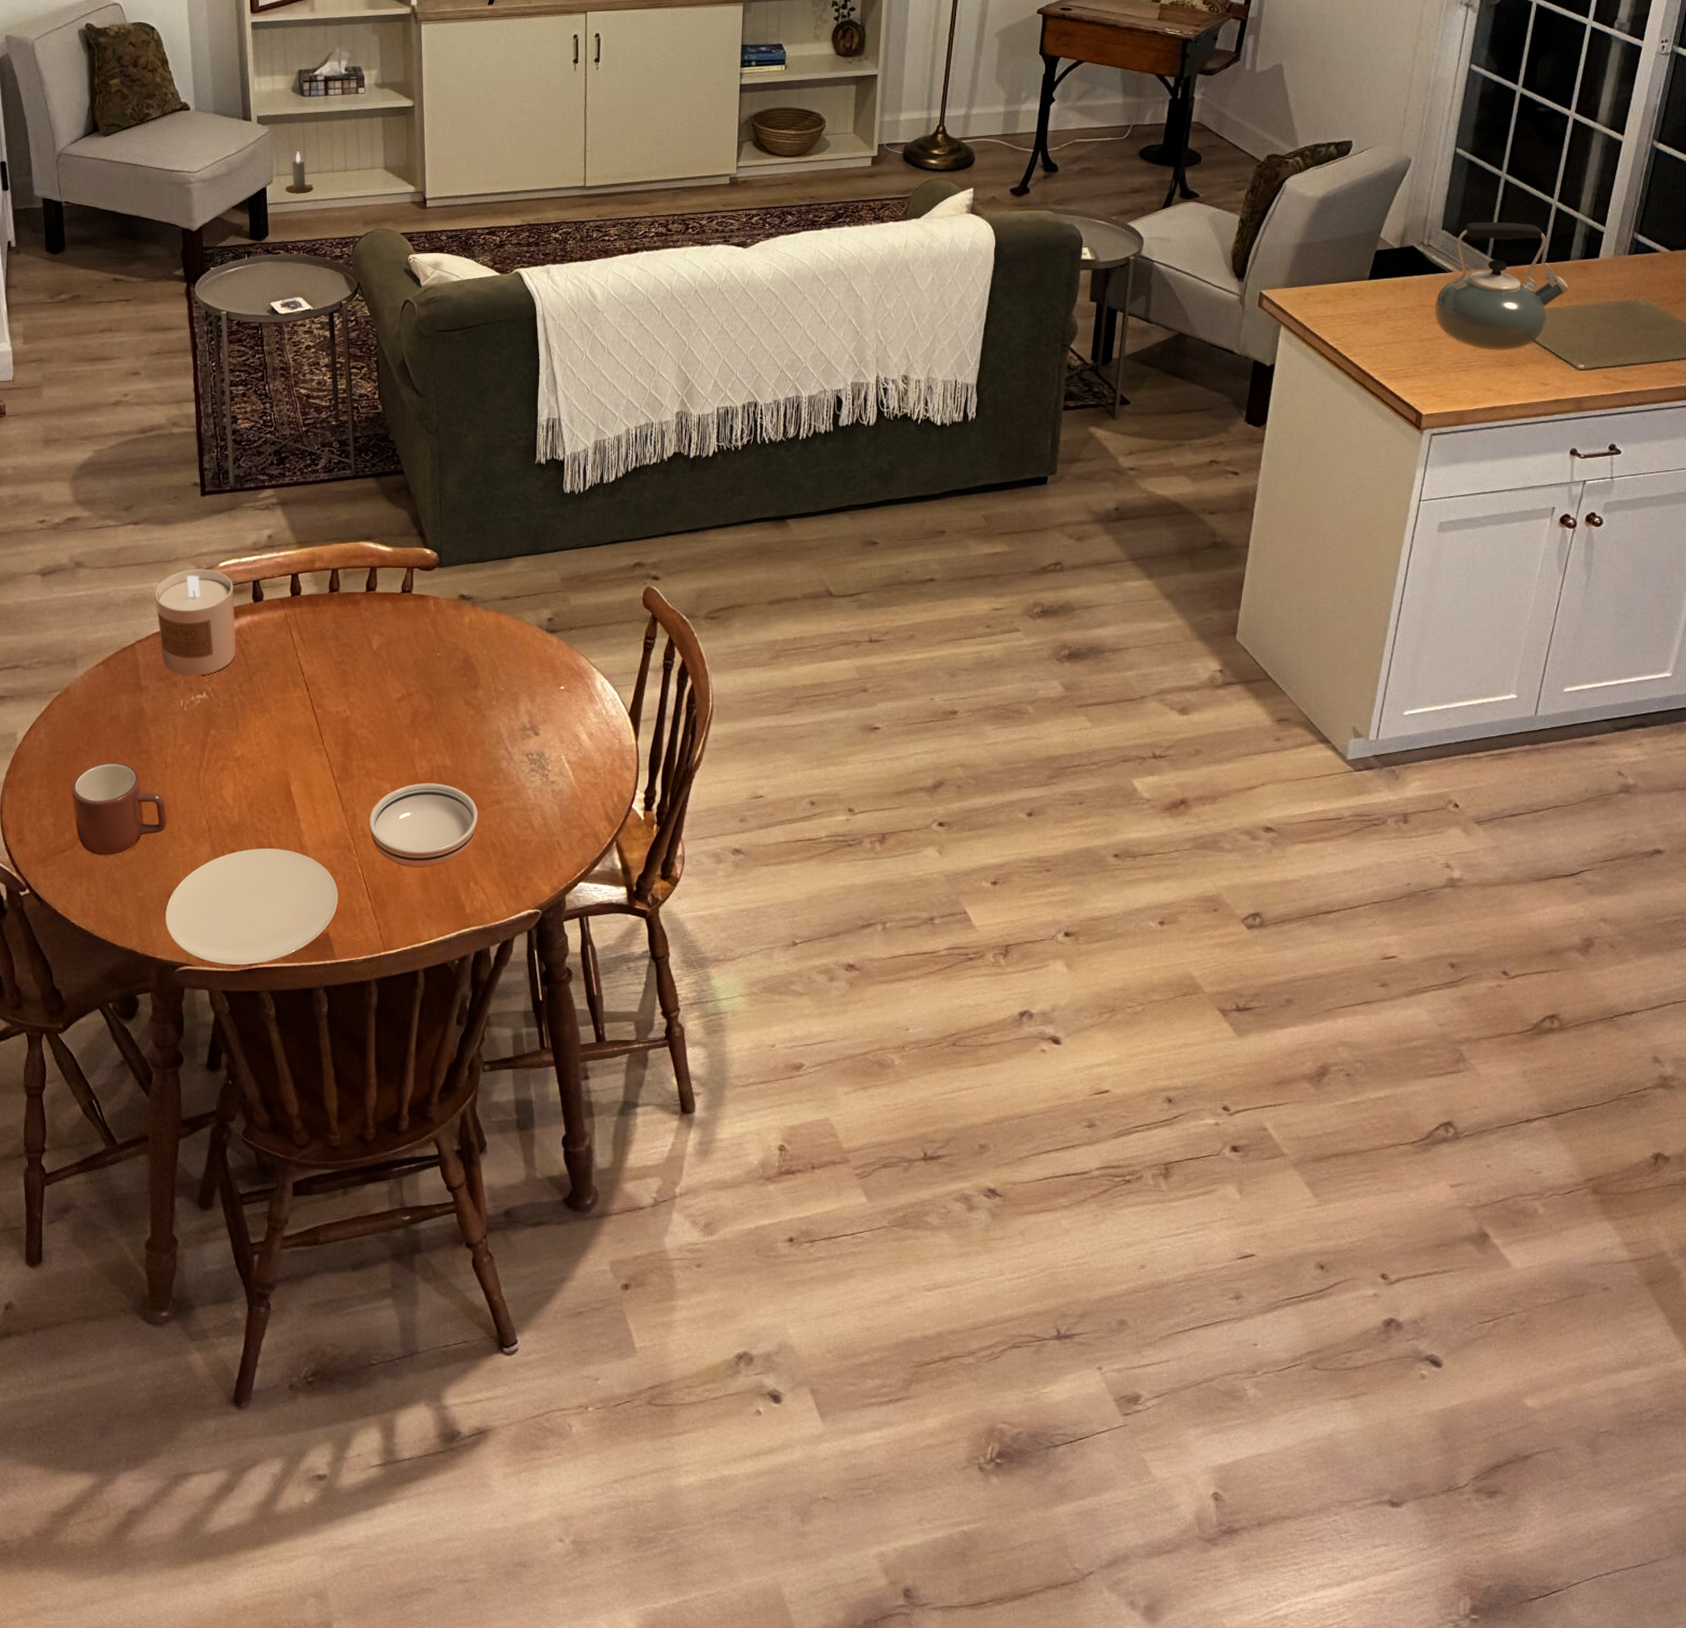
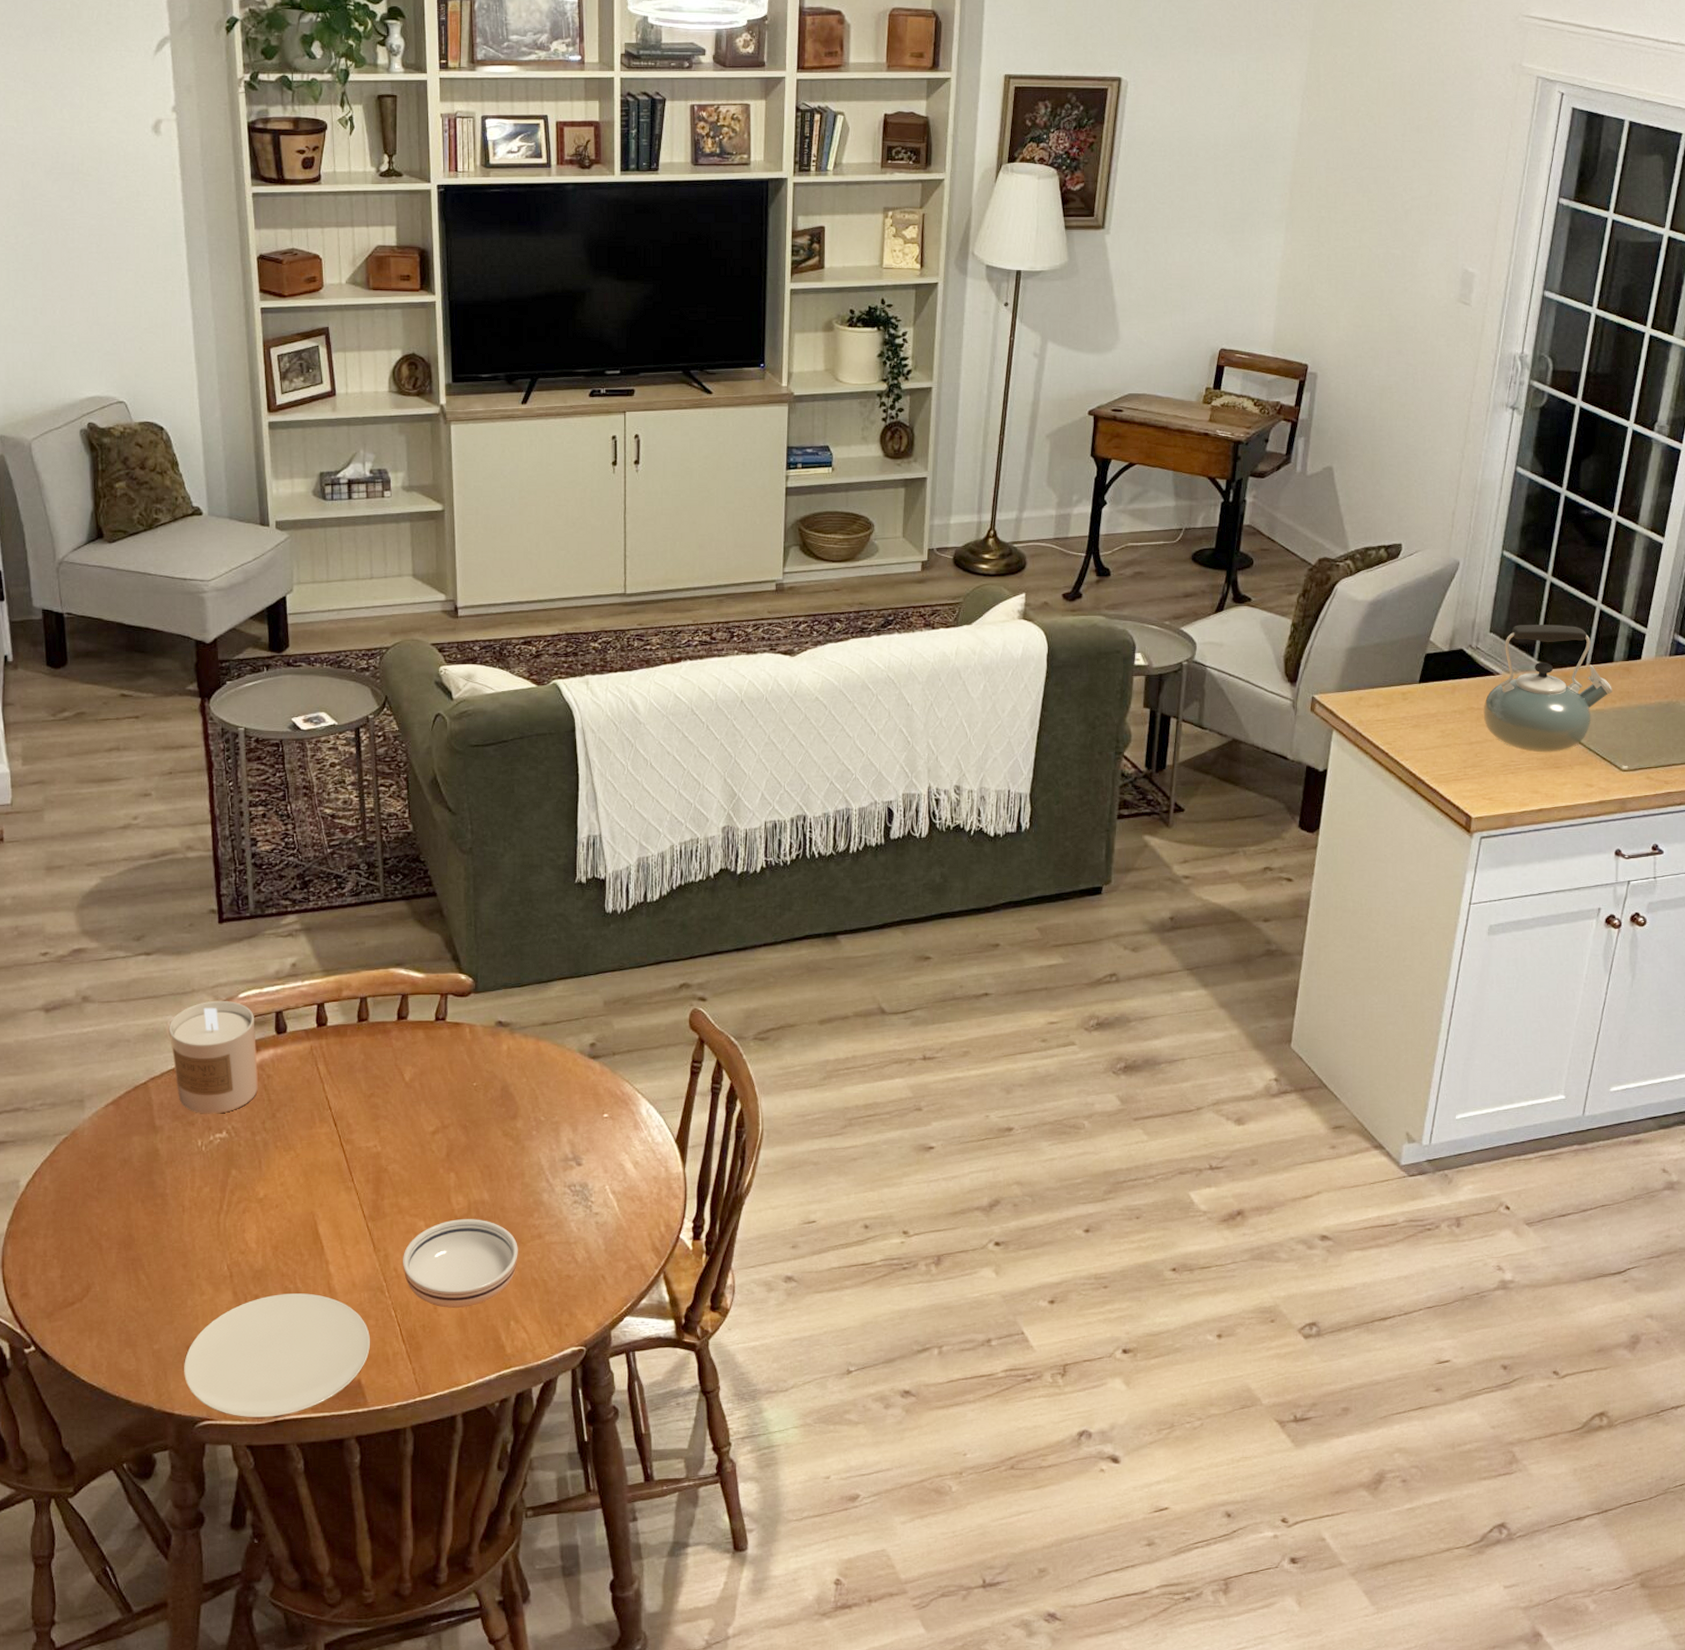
mug: present [71,762,167,857] -> none [79,1207,185,1308]
candle: present [285,151,314,193] -> none [306,558,337,602]

